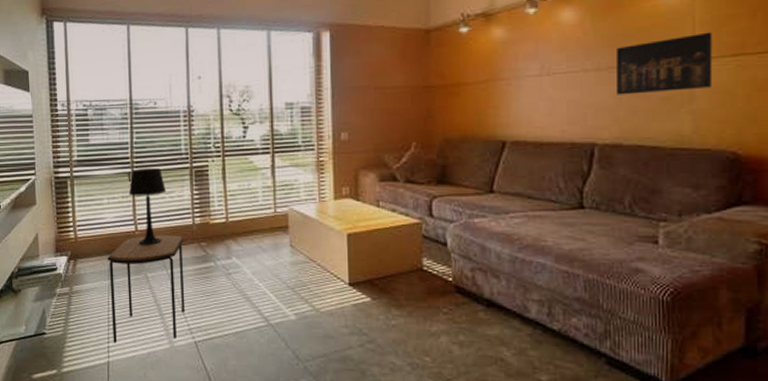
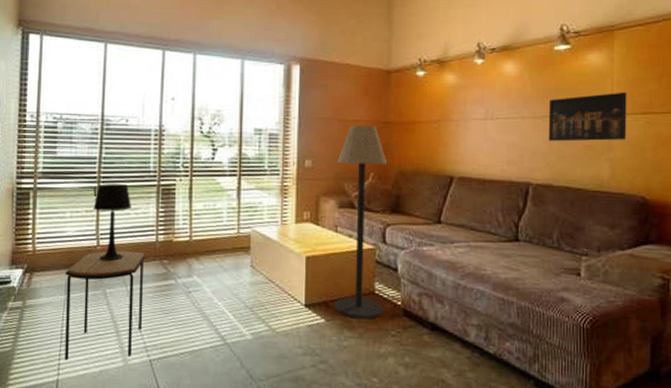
floor lamp: none [375,92,433,297] -> present [335,126,388,320]

